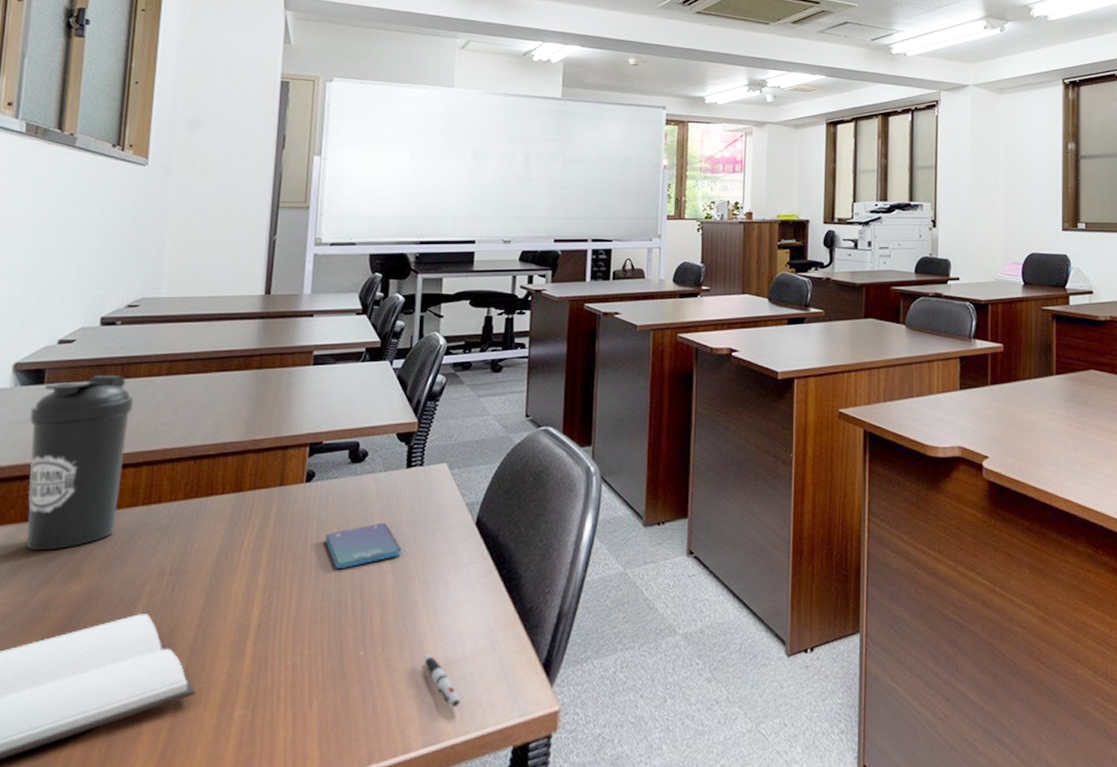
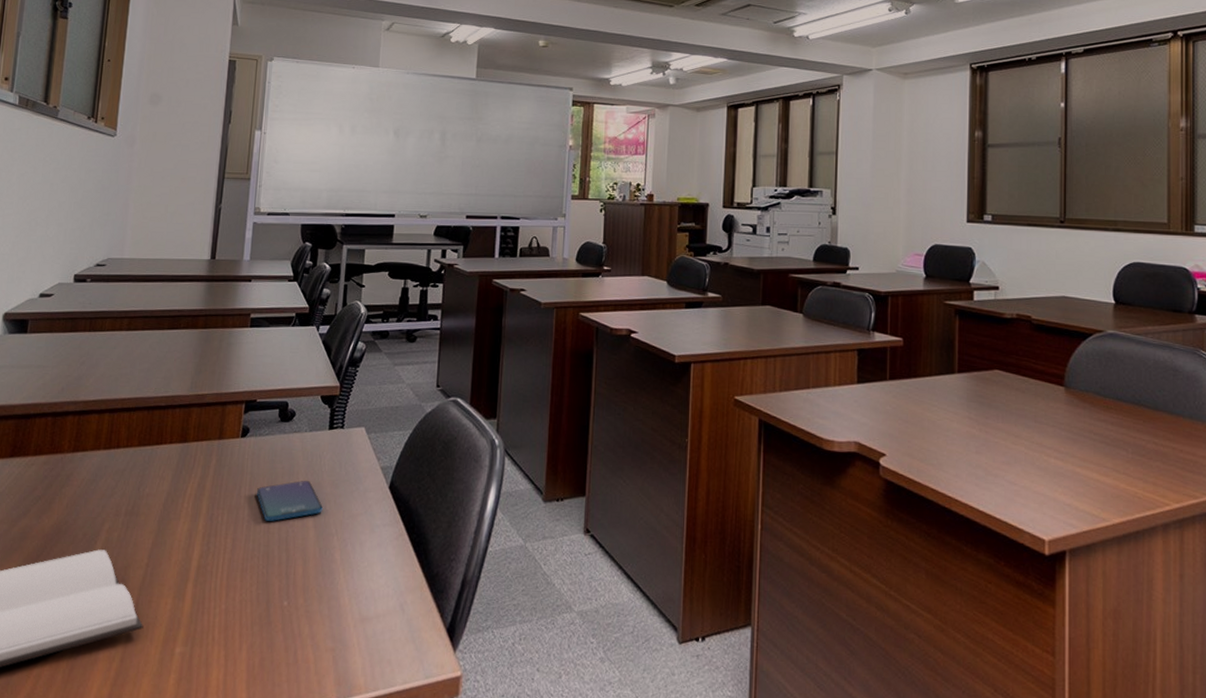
water bottle: present [25,374,134,551] -> none [8,327,100,485]
pen: present [424,654,461,708] -> none [340,610,372,664]

